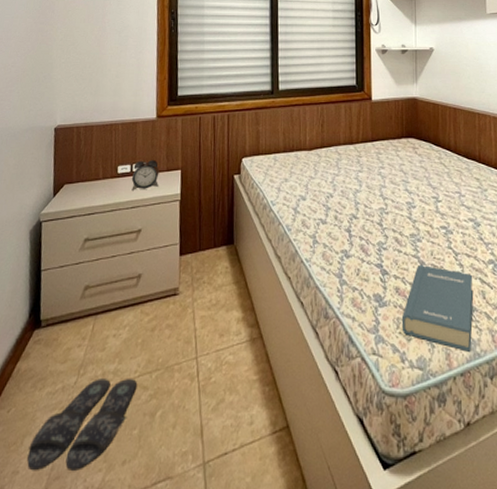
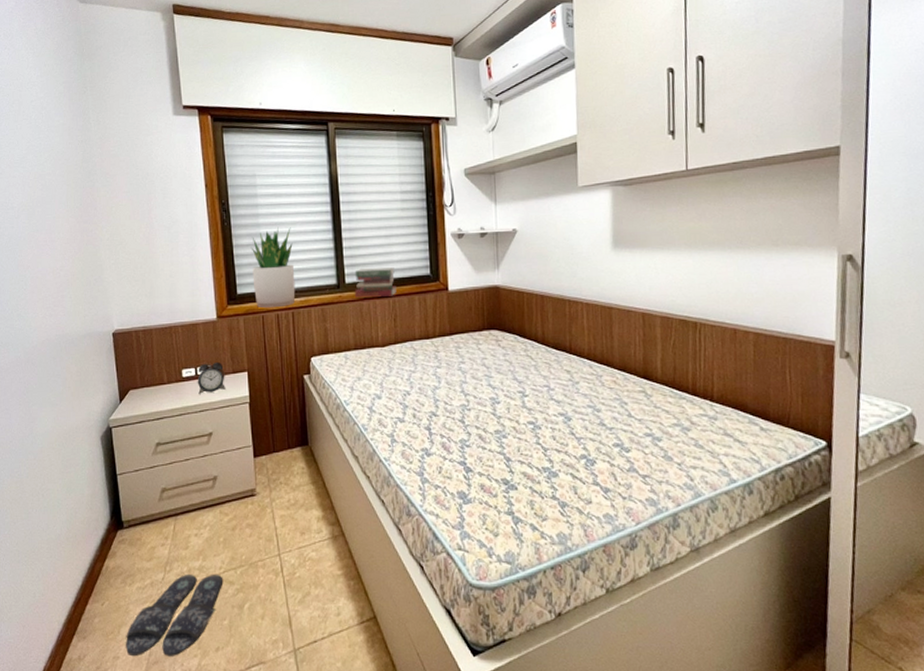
planter: none [193,36,233,110] -> present [251,226,296,309]
books: none [286,77,325,103] -> present [354,267,397,298]
hardback book: present [401,265,474,352] -> none [487,462,565,546]

